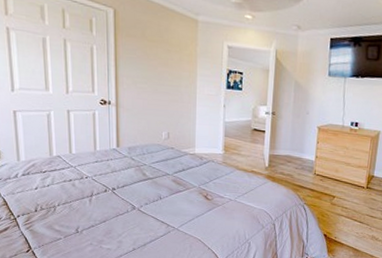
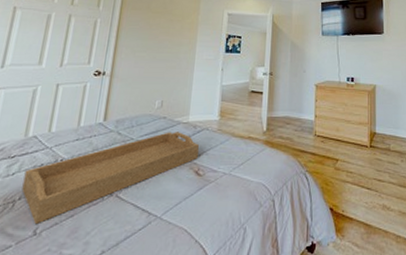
serving tray: none [58,161,206,225] -> present [21,132,199,225]

